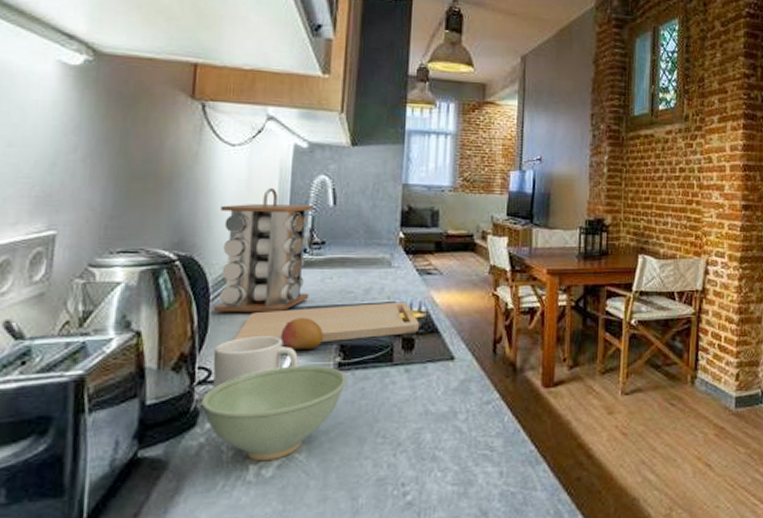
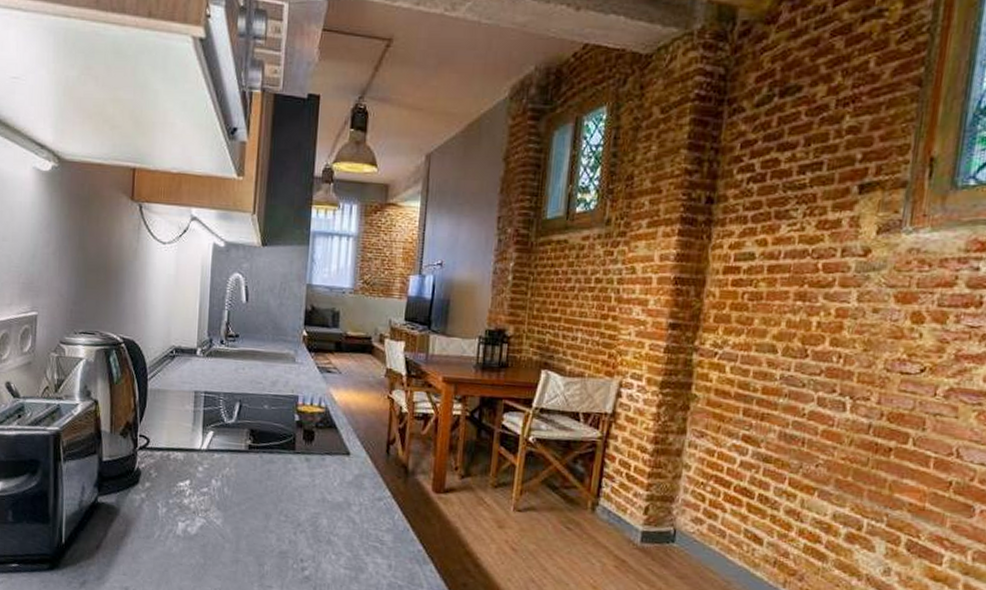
bowl: present [202,365,347,462] -> none [143,442,256,521]
mug: present [213,336,300,388] -> none [150,413,217,454]
spice rack: present [214,188,314,313] -> none [151,284,230,395]
cutting board: present [235,302,419,346] -> none [167,393,319,427]
fruit: present [280,317,323,349] -> none [202,401,236,431]

